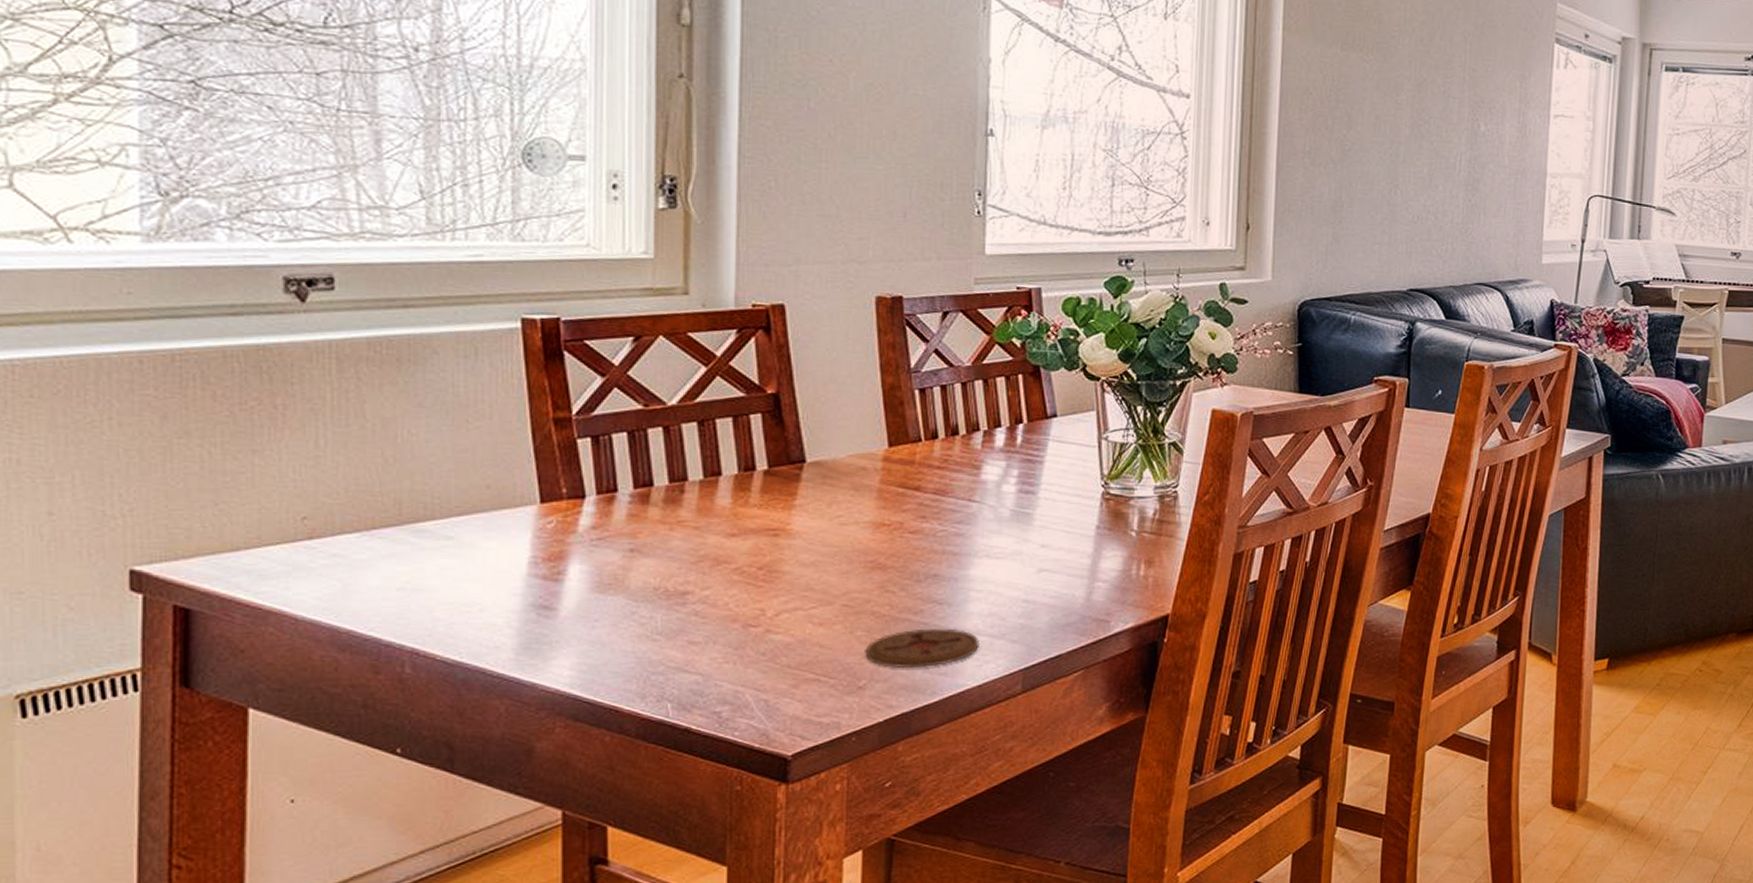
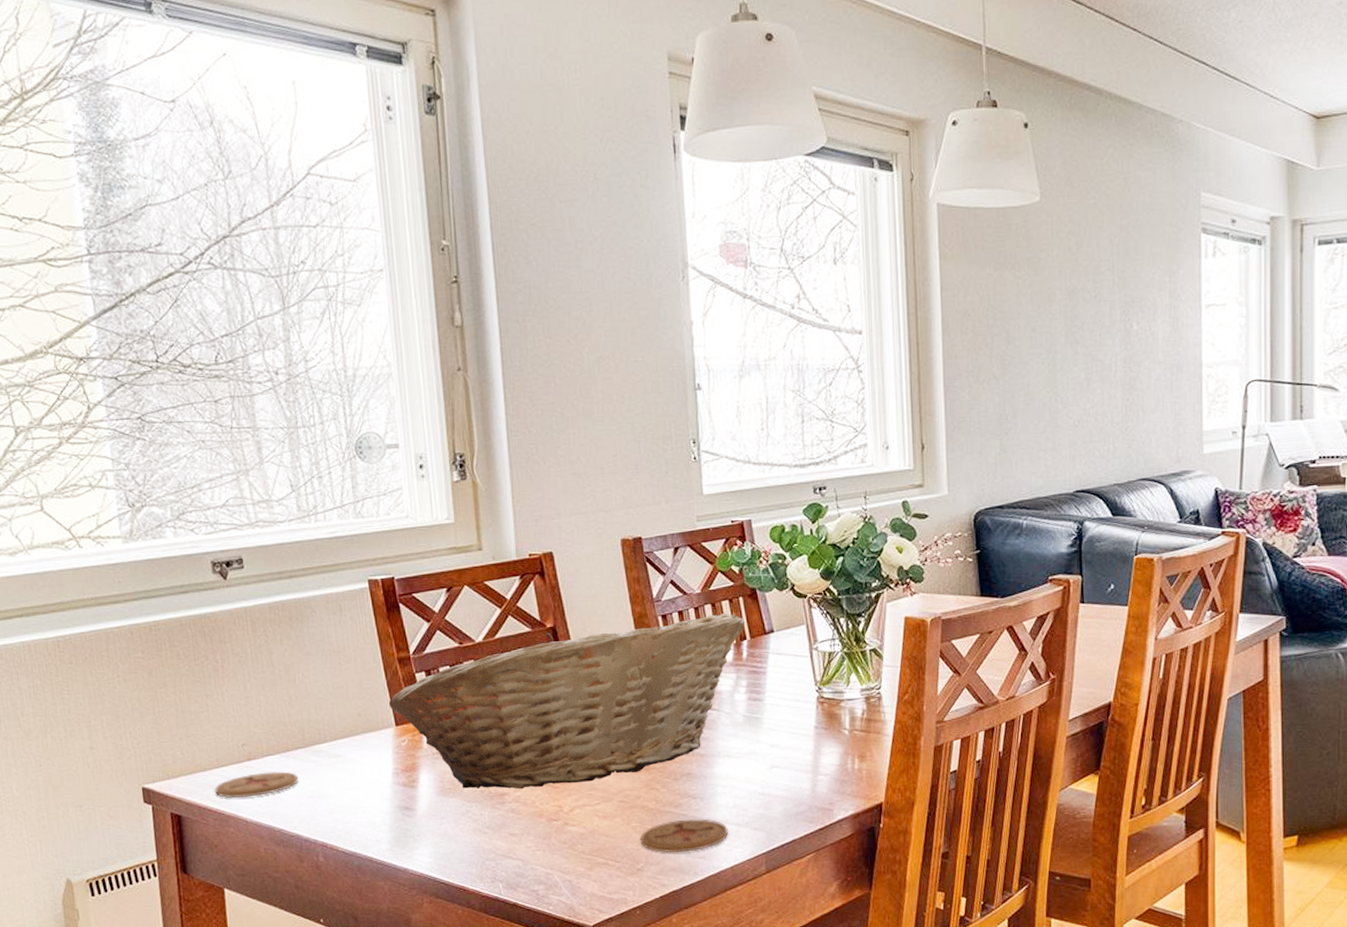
coaster: none [250,555,385,589] -> present [214,771,299,799]
fruit basket: none [533,391,1024,586] -> present [388,613,746,789]

